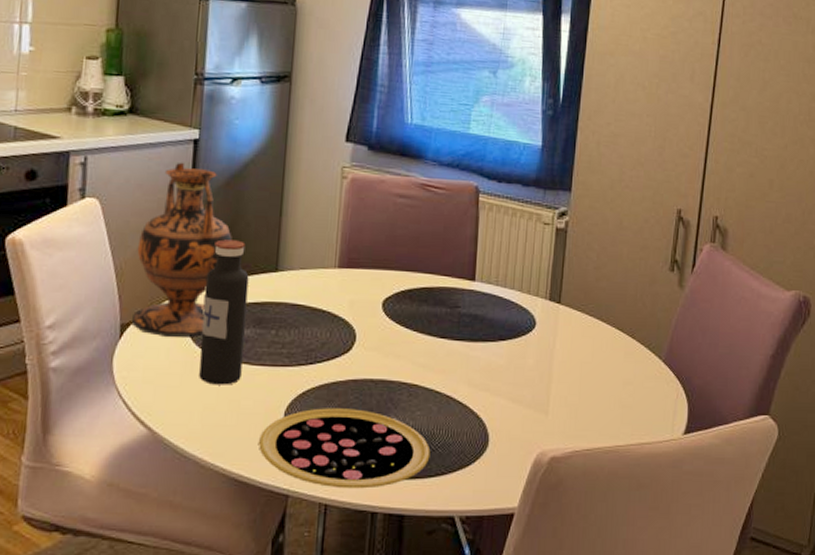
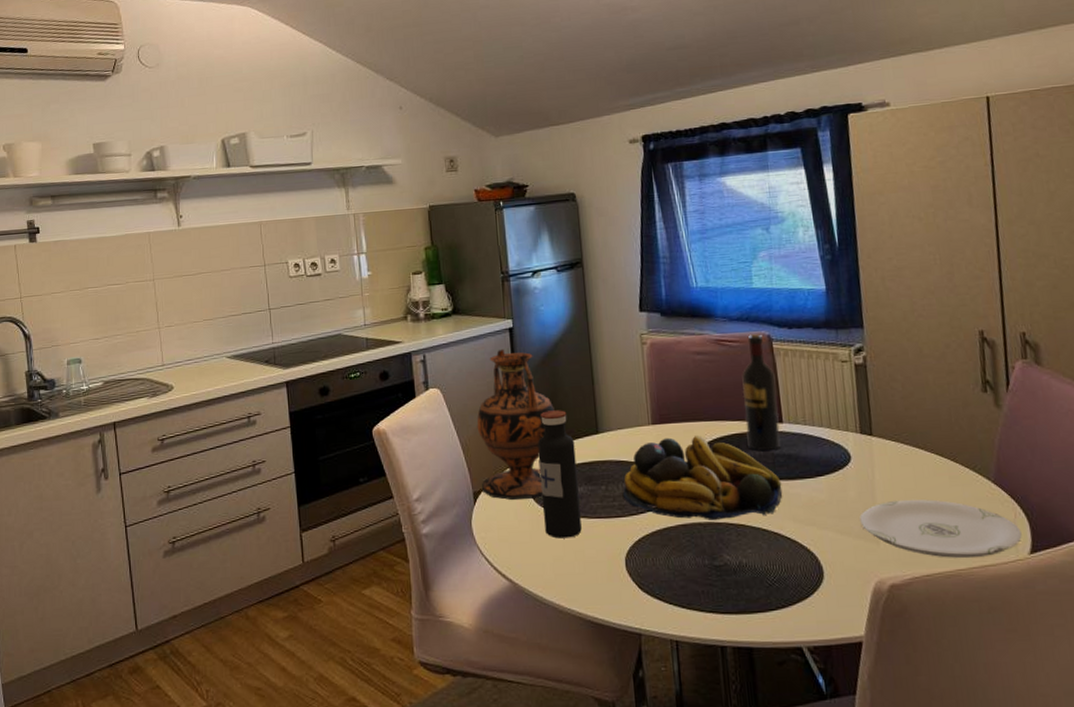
pizza: present [259,408,431,489] -> none [606,551,768,625]
fruit bowl: none [294,284,463,378] -> present [623,436,783,520]
wine bottle: none [436,182,476,308] -> present [742,333,780,450]
plate: none [533,371,680,434] -> present [859,499,1022,558]

